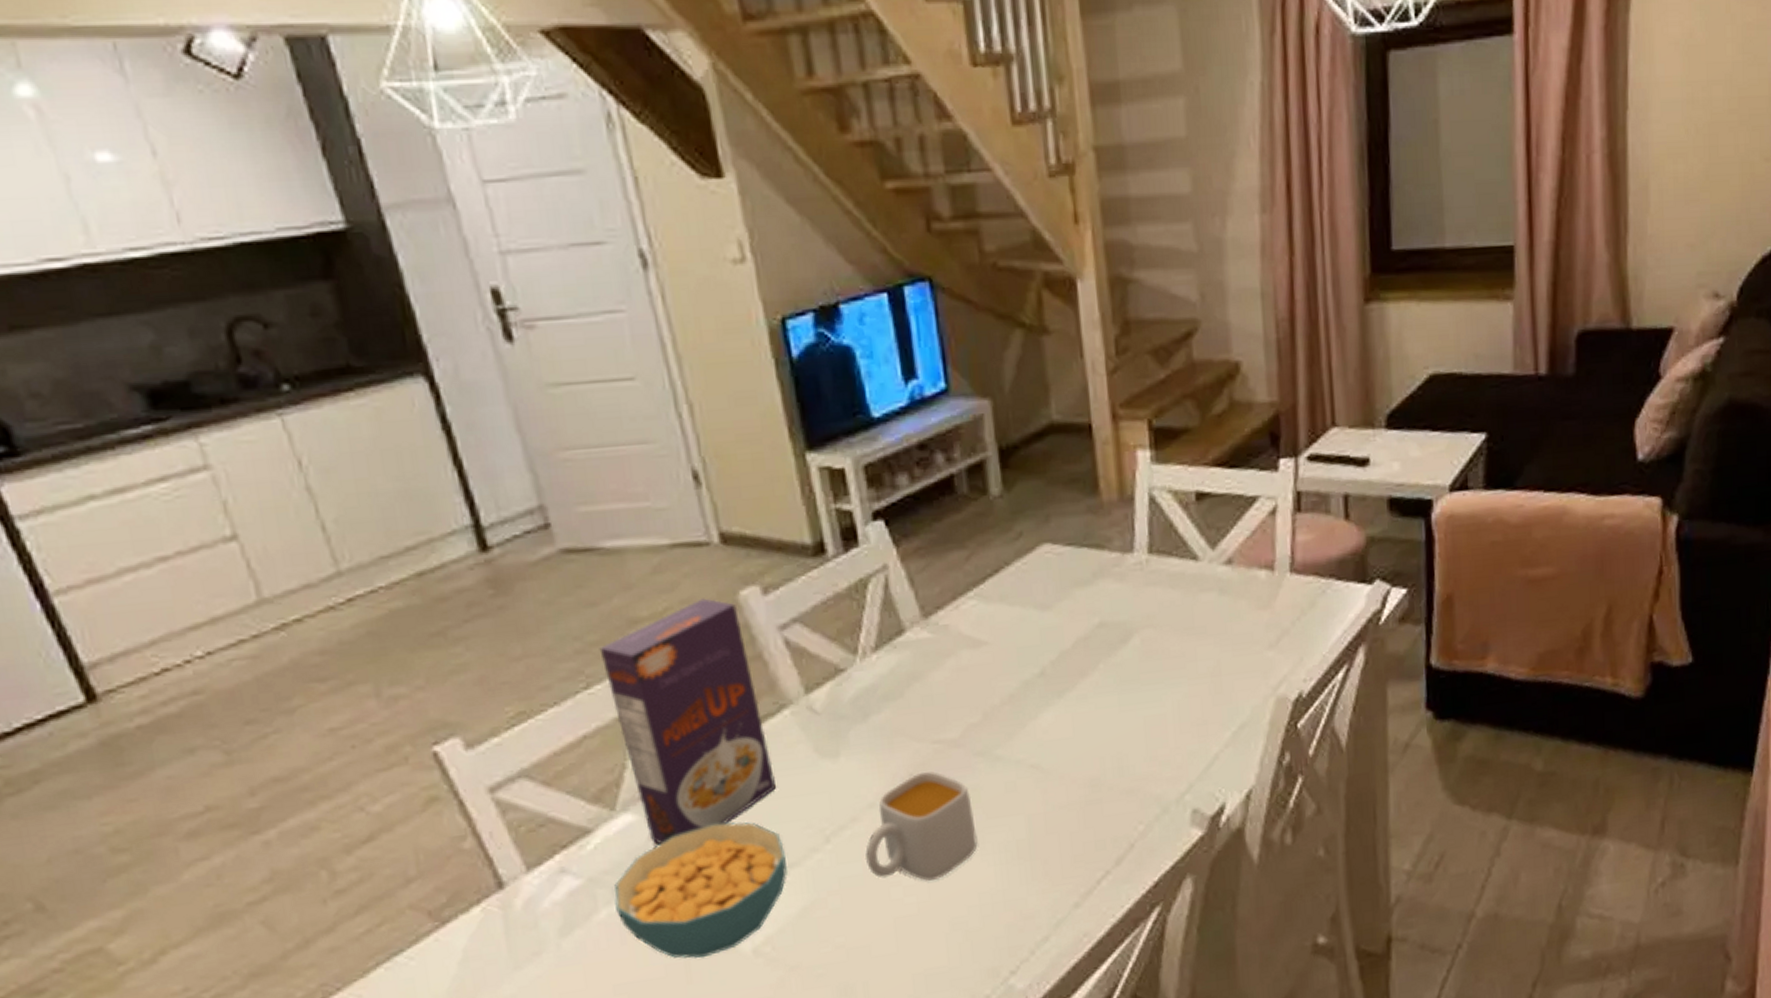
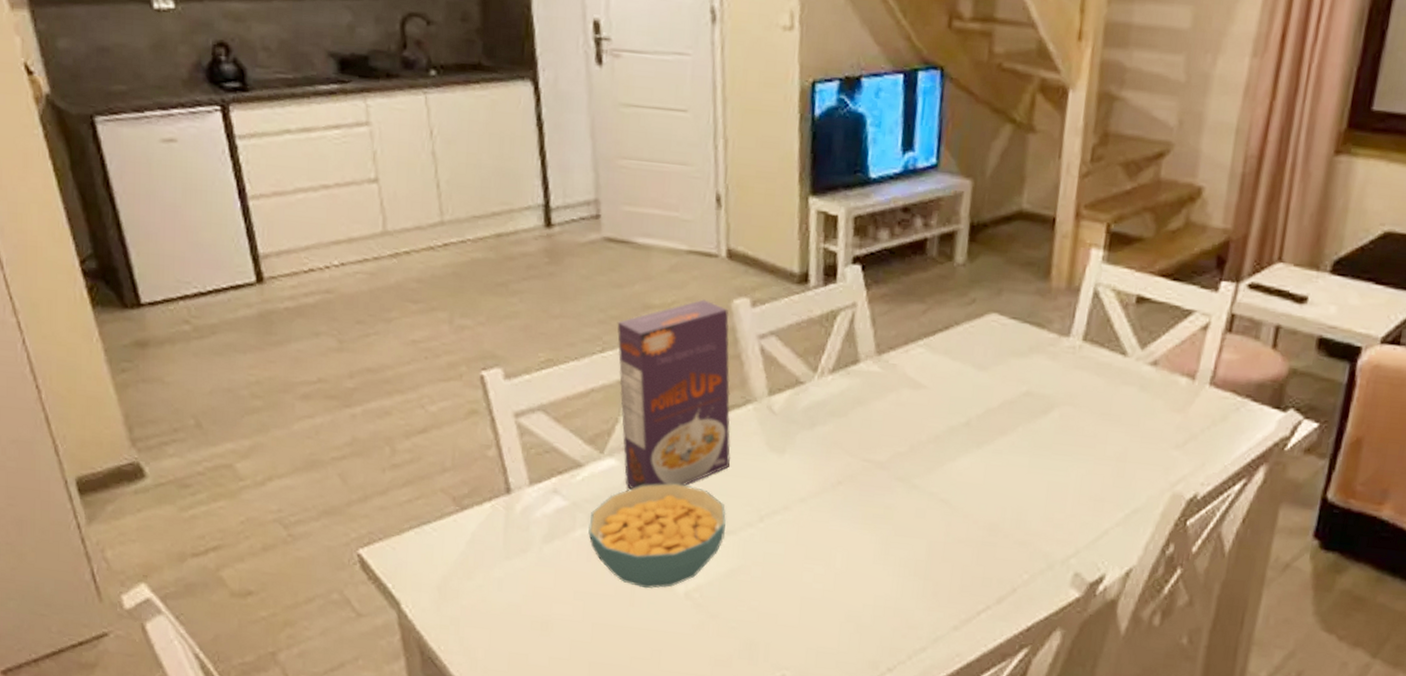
mug: present [865,770,978,881] -> none [788,482,886,575]

